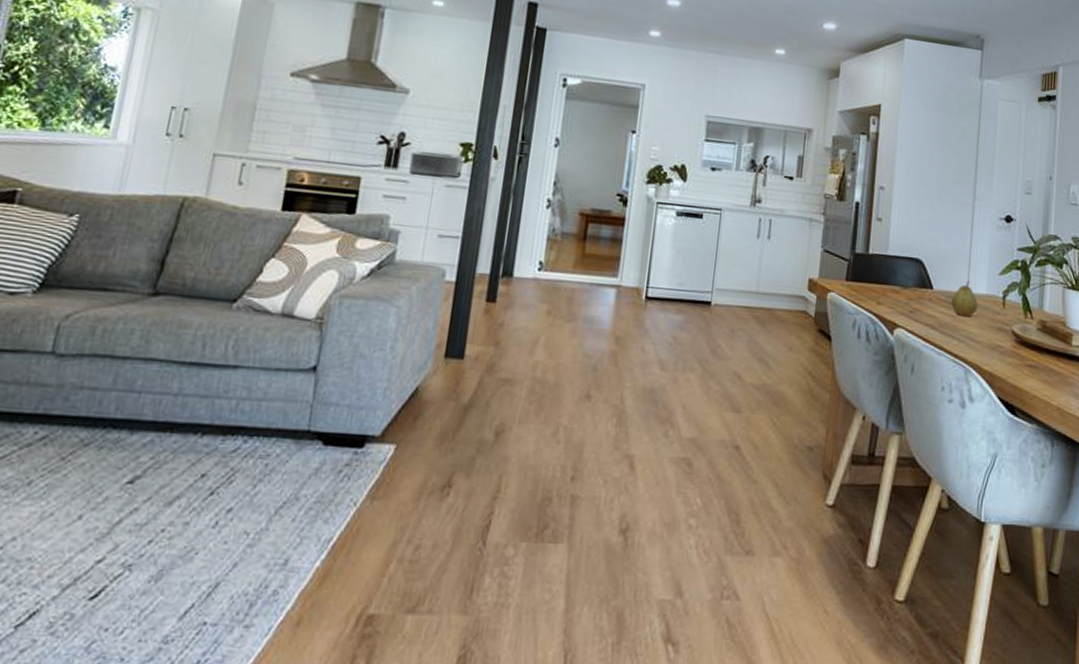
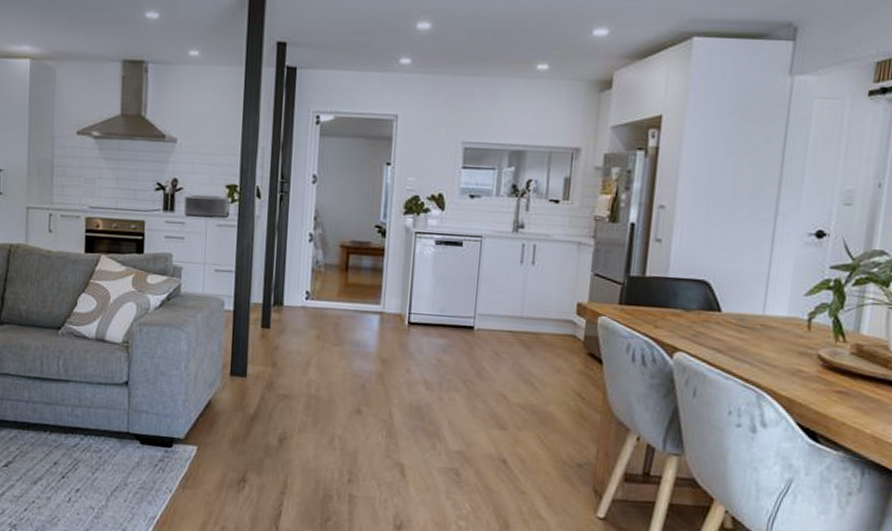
fruit: present [951,280,978,317] -> none [742,302,776,341]

